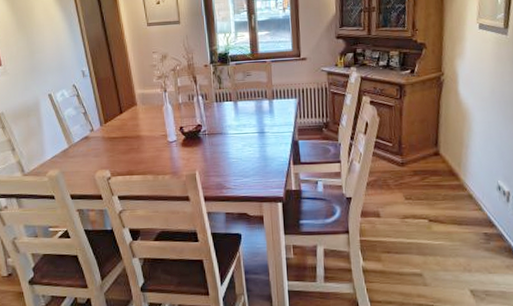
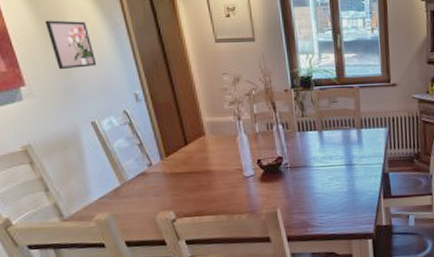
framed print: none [18,12,54,52] -> present [44,20,97,70]

